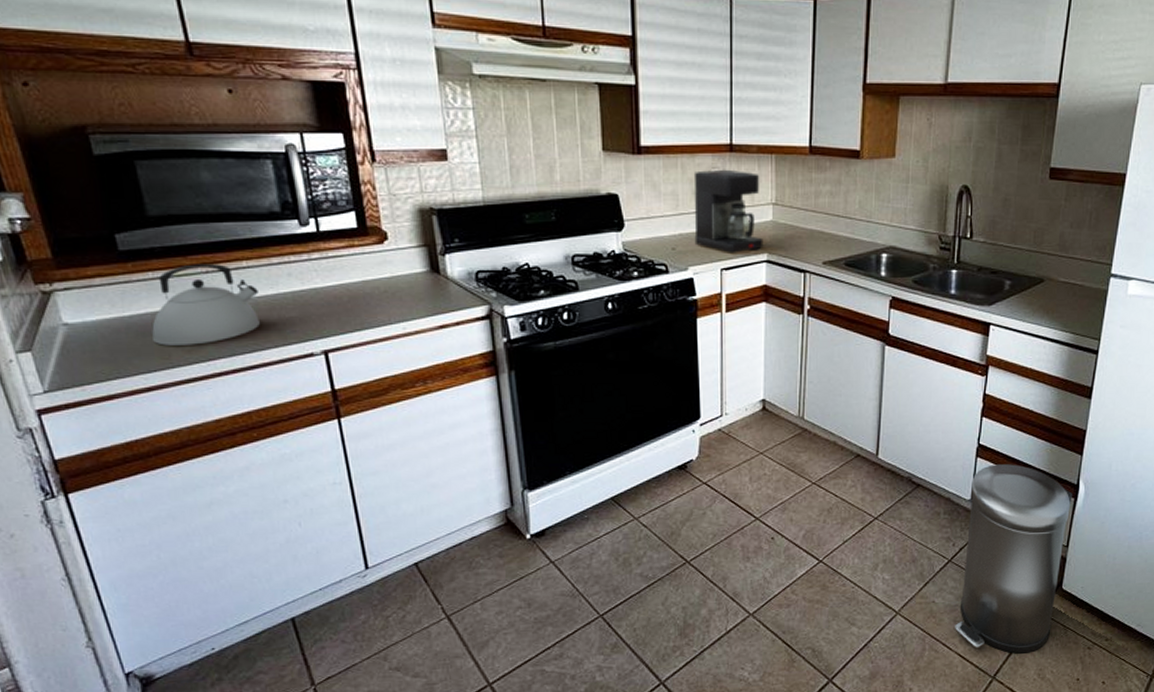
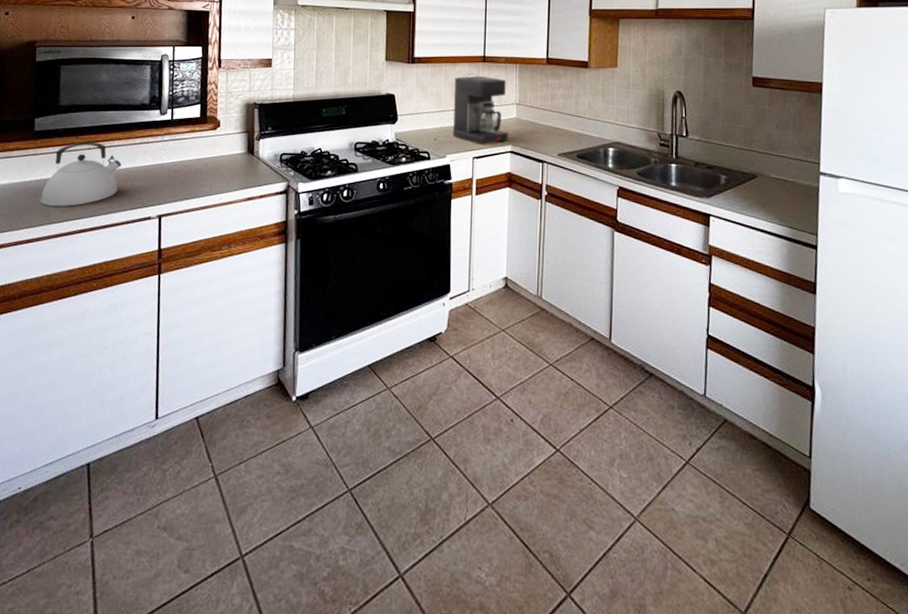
pedal bin: present [954,464,1072,654] -> none [696,358,809,587]

